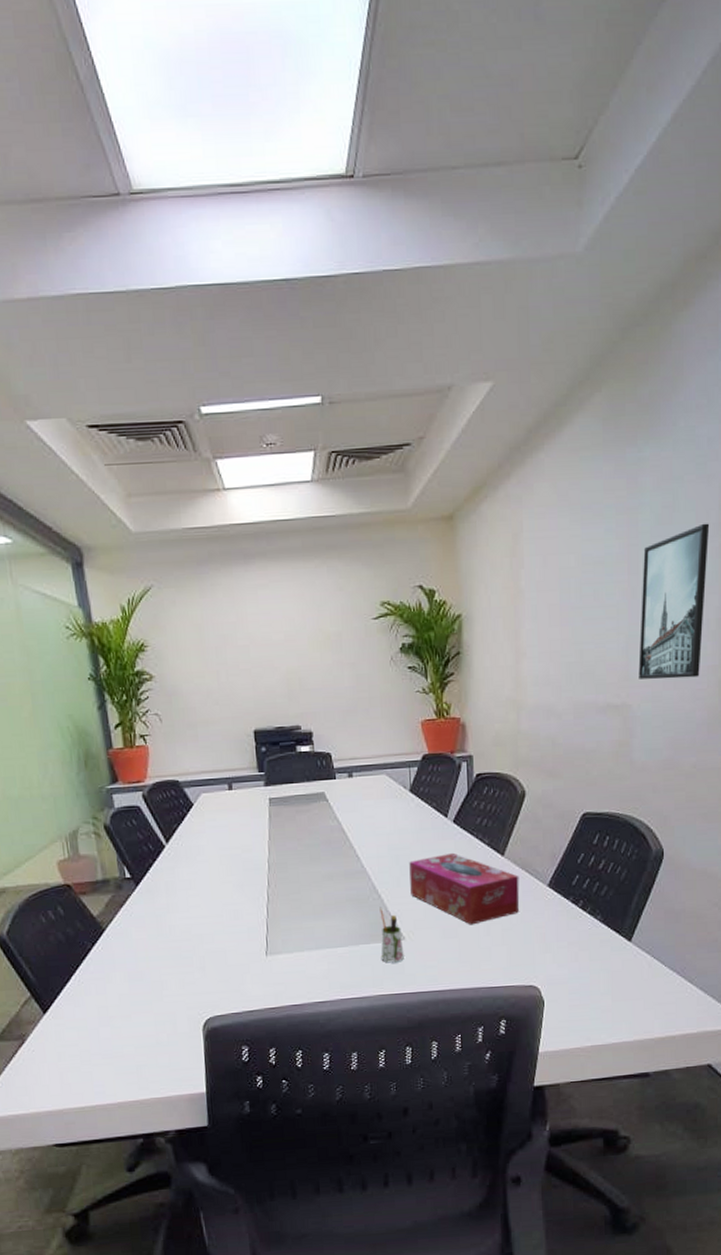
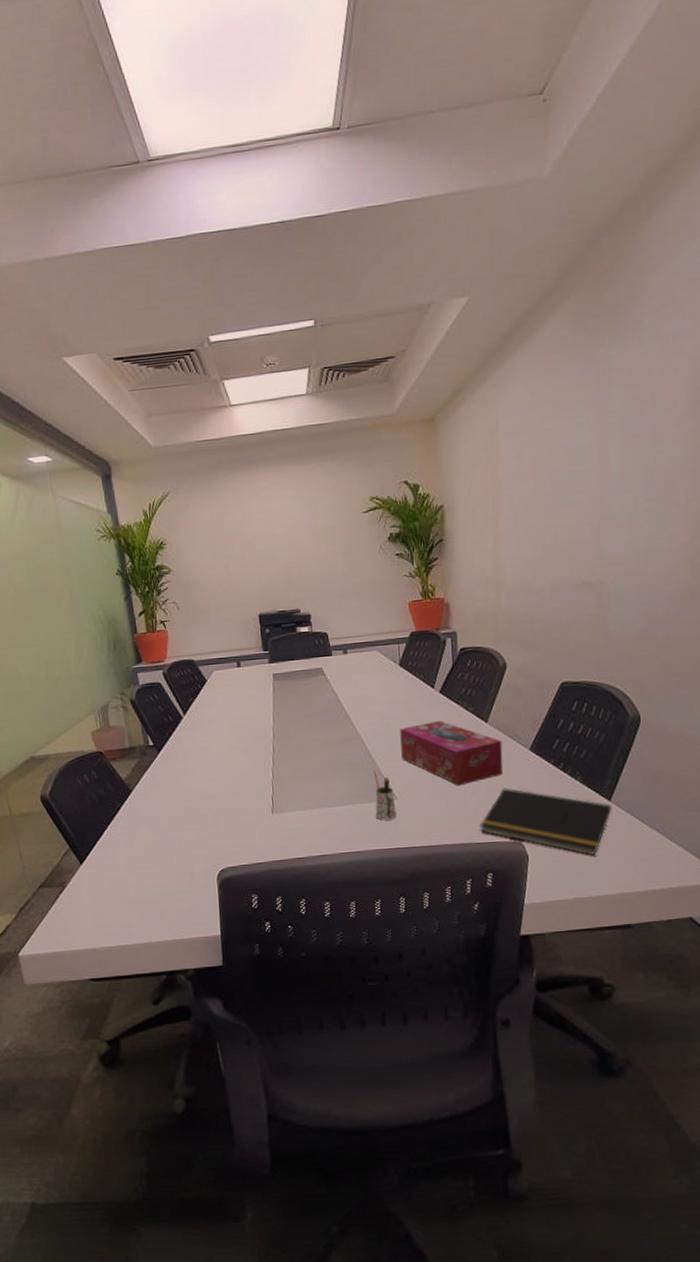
notepad: none [493,927,632,1000] -> present [480,788,612,856]
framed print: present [638,523,710,680] -> none [611,412,677,558]

